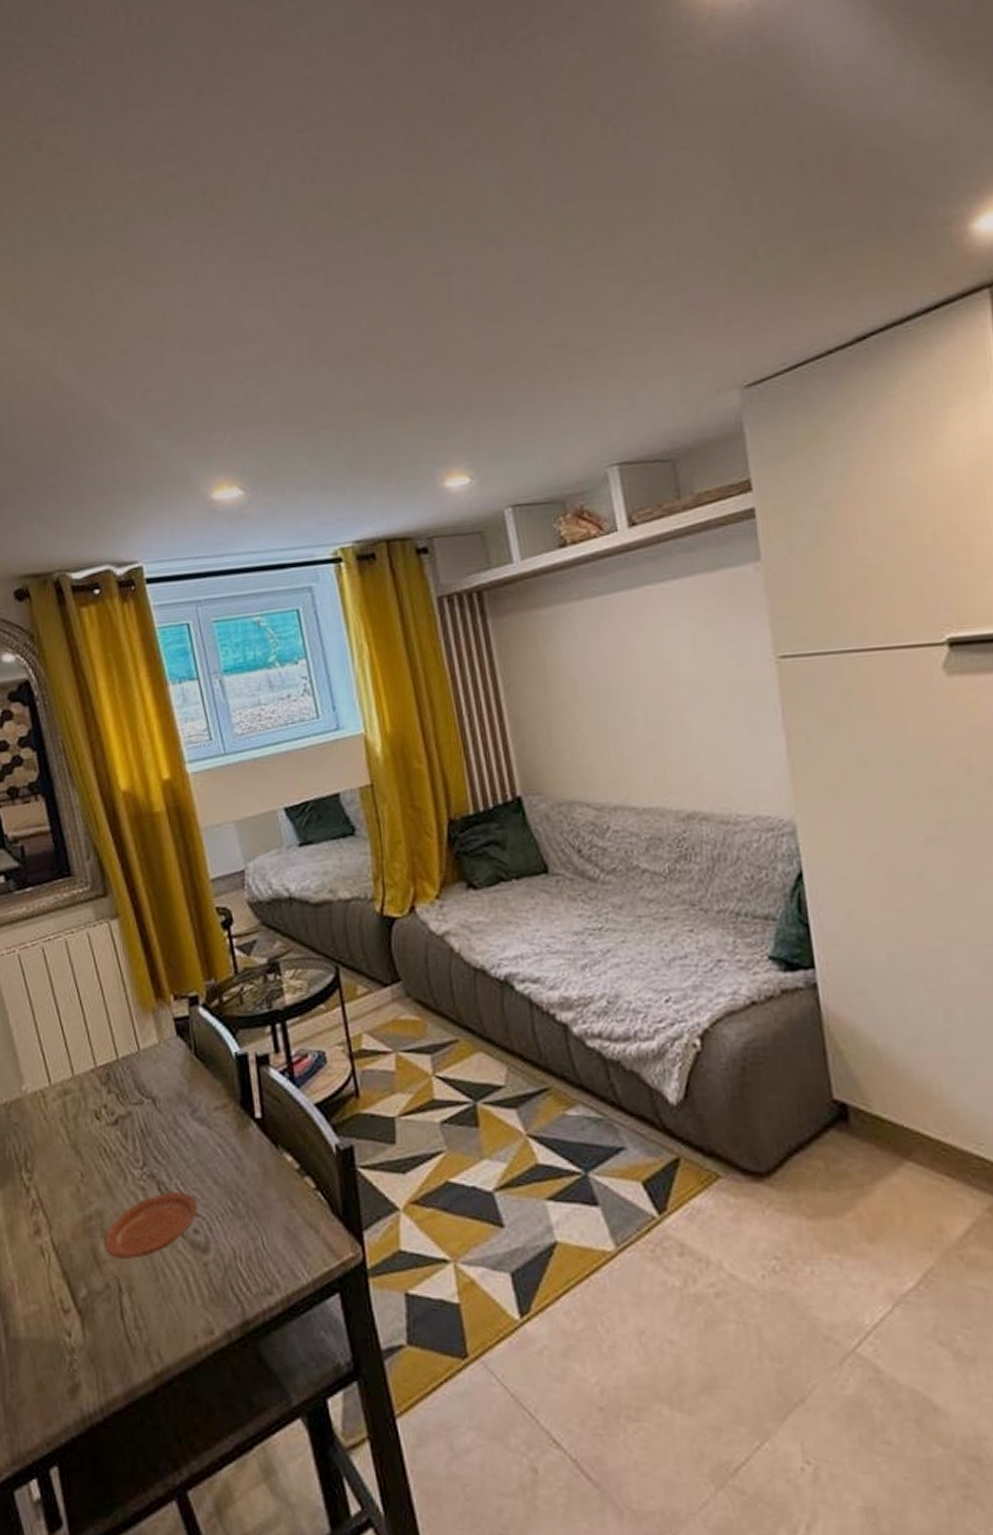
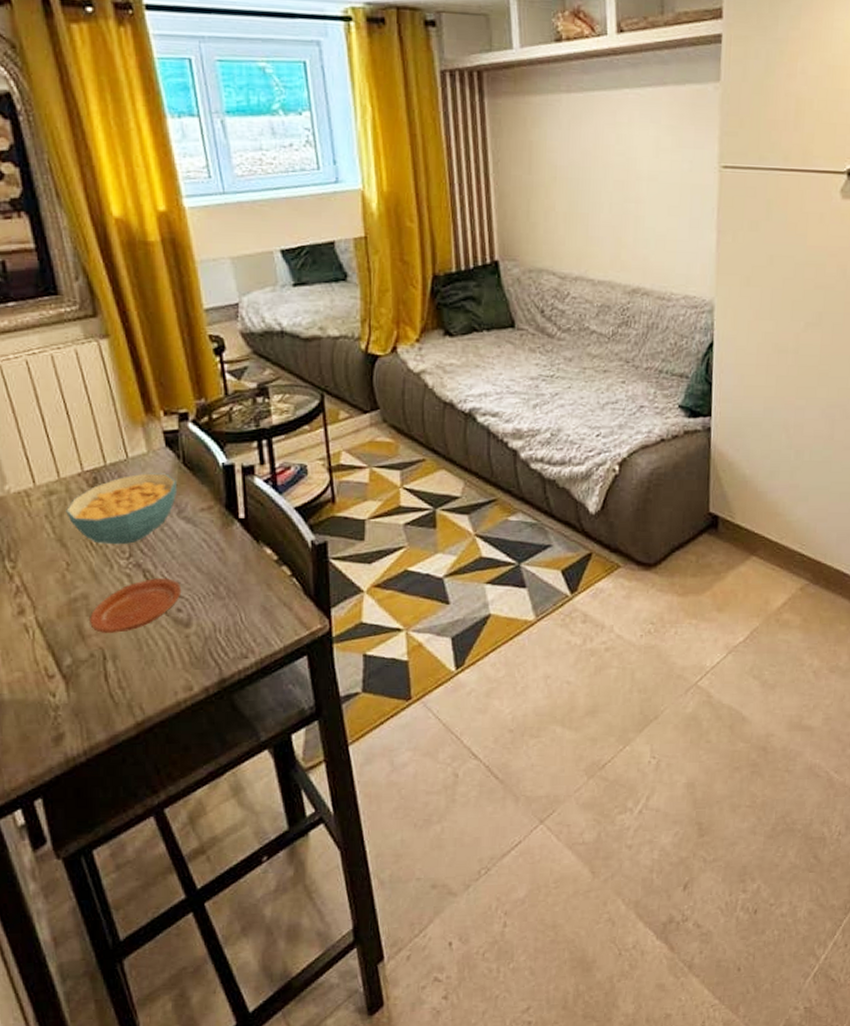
cereal bowl: none [80,1066,189,1152] -> present [66,473,176,545]

